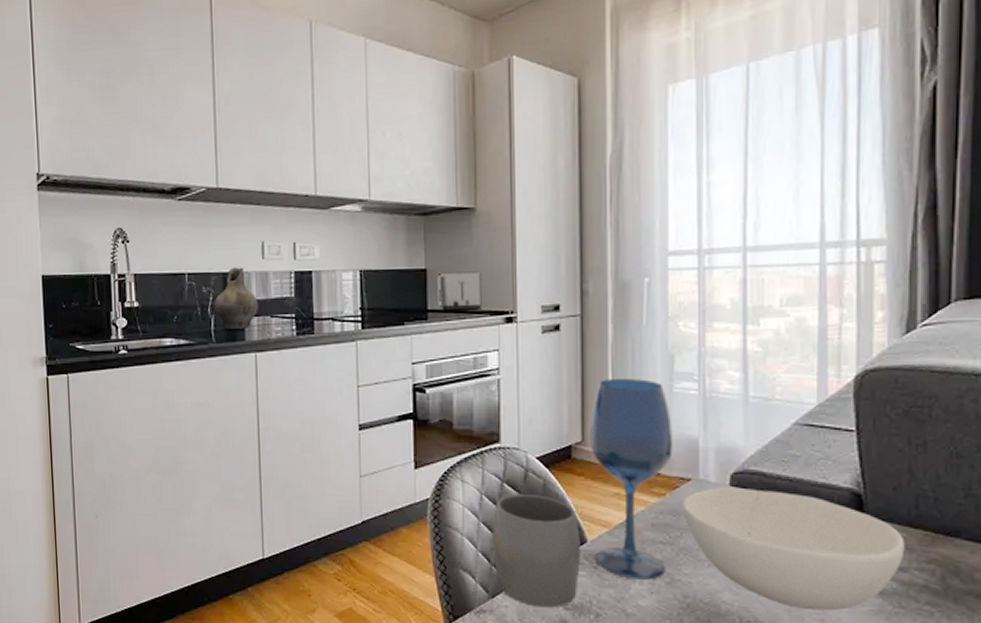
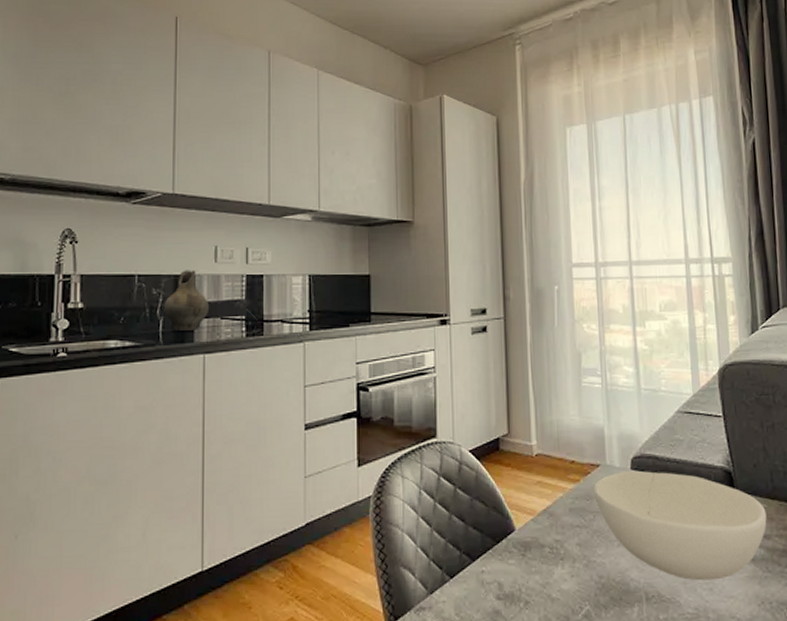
toaster: present [437,271,482,311] -> none [380,278,419,313]
mug: present [492,494,580,608] -> none [430,487,510,600]
wineglass: present [590,379,673,580] -> none [515,375,584,564]

